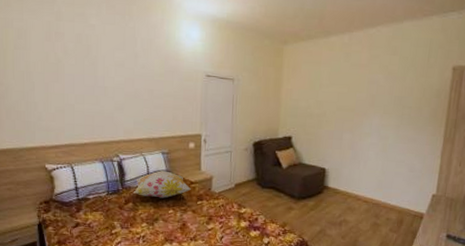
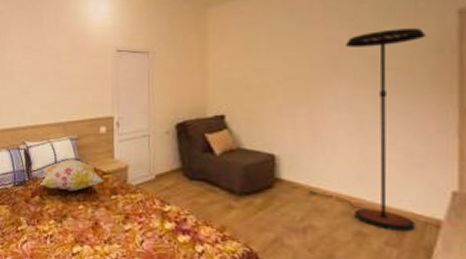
floor lamp: none [345,77,432,222] -> present [307,28,426,232]

